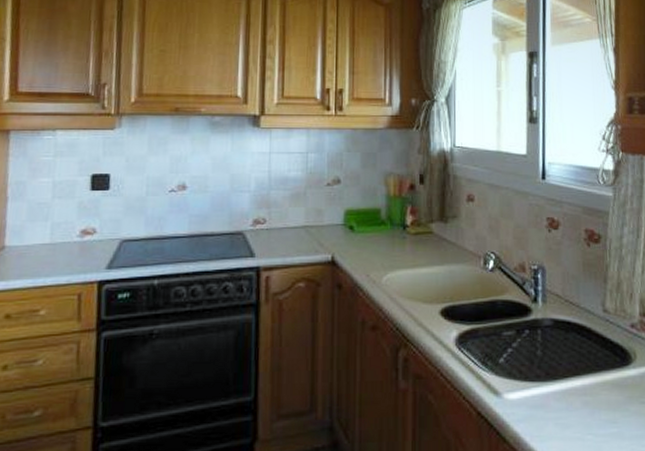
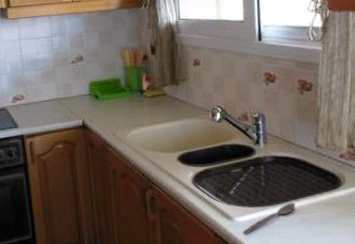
spoon: none [512,379,577,417] -> present [242,202,296,234]

